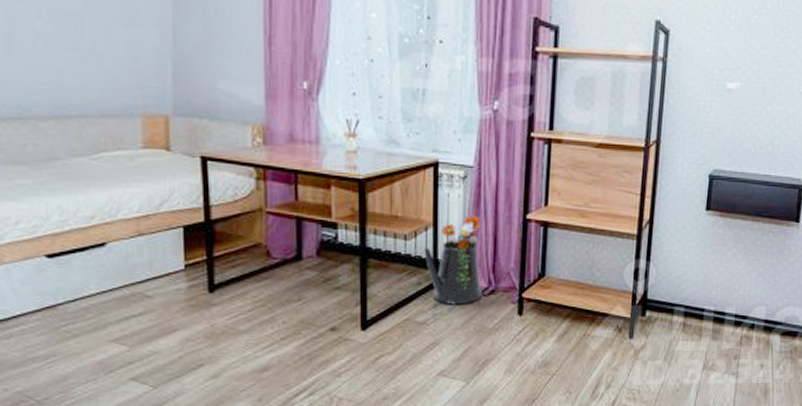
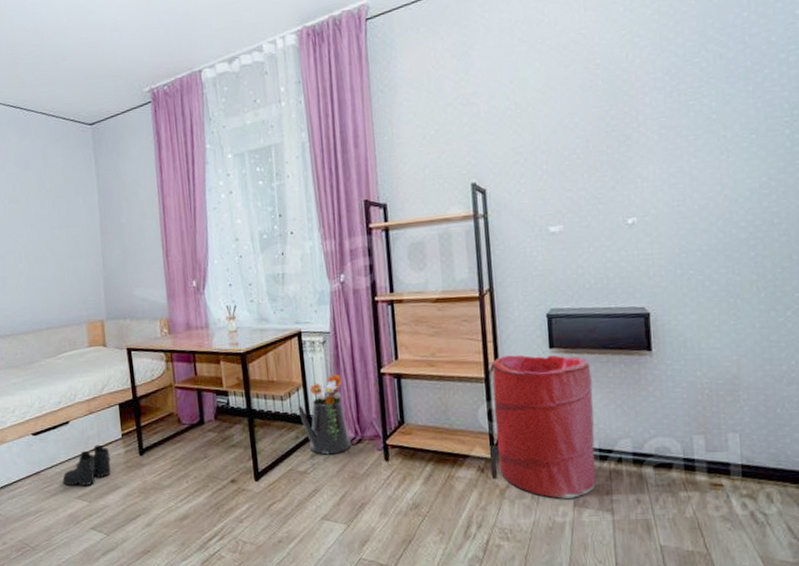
boots: none [91,275,166,326] -> present [62,444,111,486]
laundry hamper: none [638,213,742,361] -> present [492,354,597,499]

